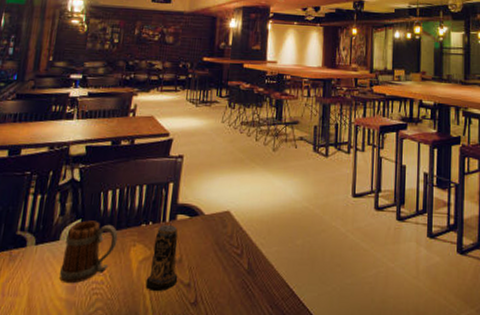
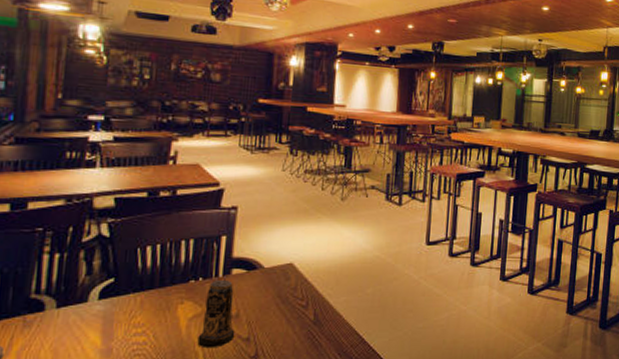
beer mug: present [59,220,118,284] -> none [89,279,162,347]

